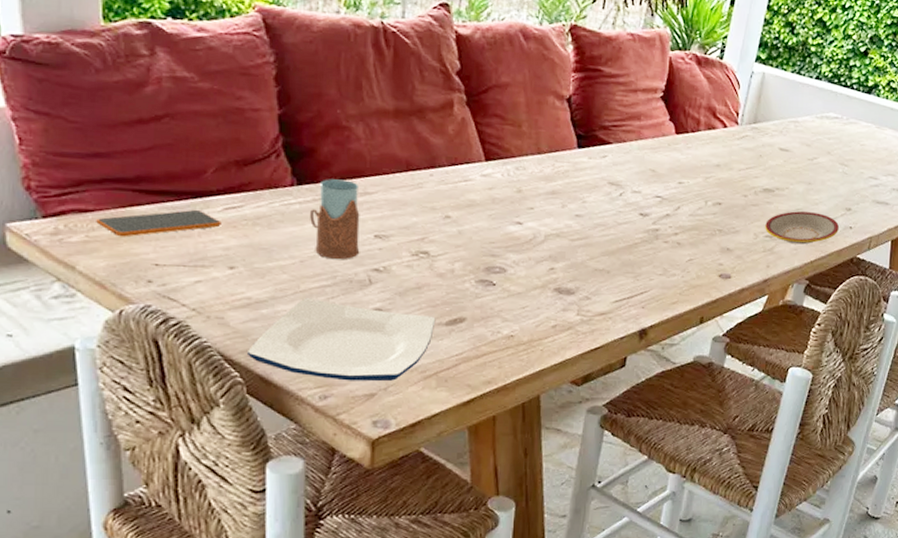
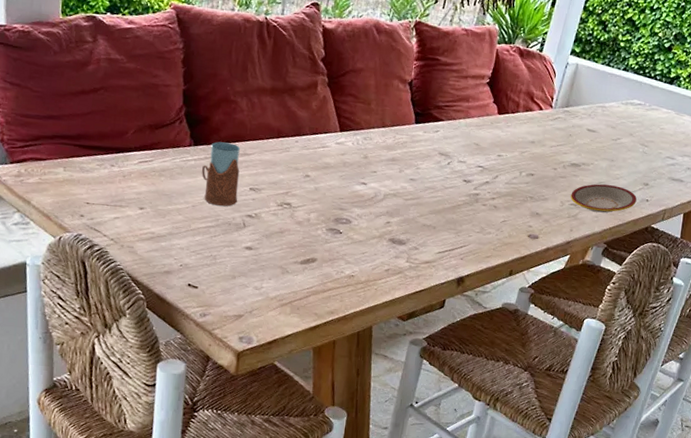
smartphone: present [96,209,222,237] -> none [47,161,136,181]
plate: present [246,297,436,382] -> none [148,234,293,306]

